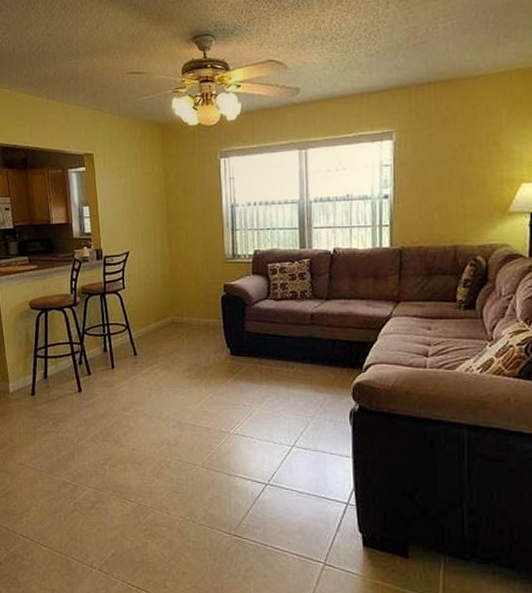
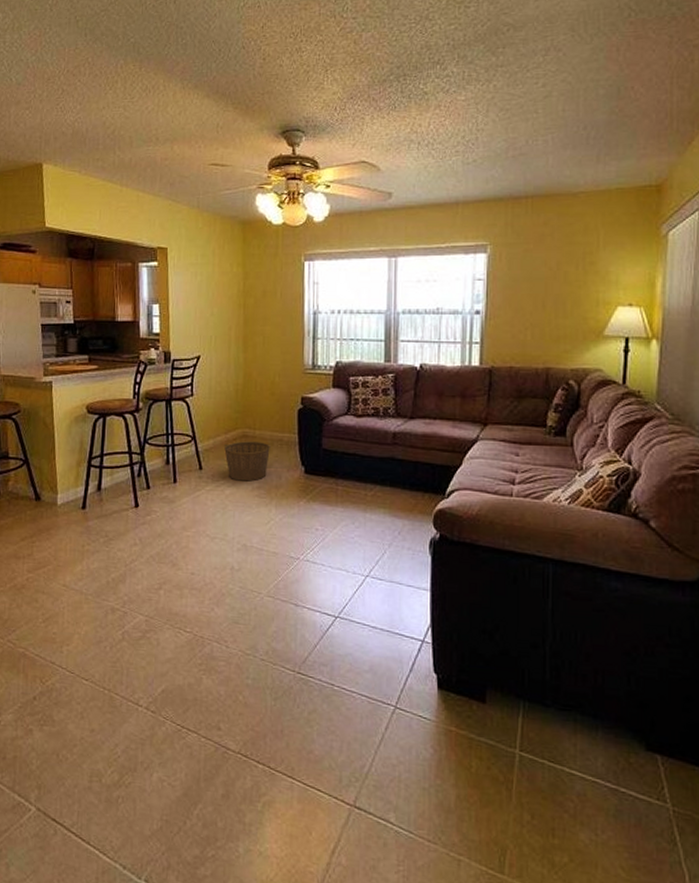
basket: none [156,328,199,364] -> present [224,441,272,482]

